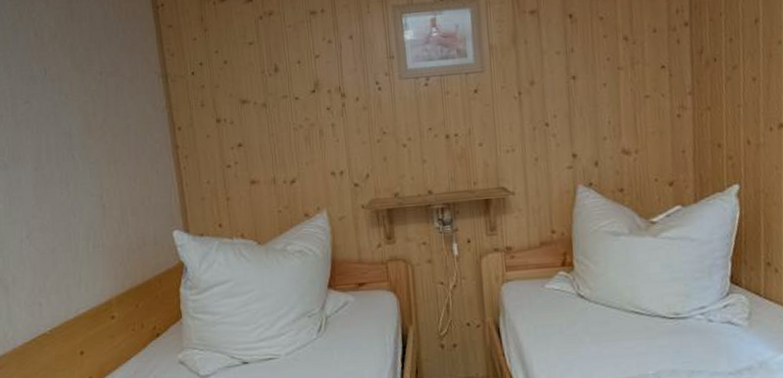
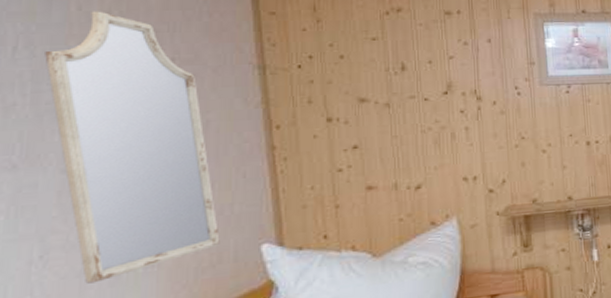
home mirror: none [17,35,143,259] -> present [45,11,220,284]

